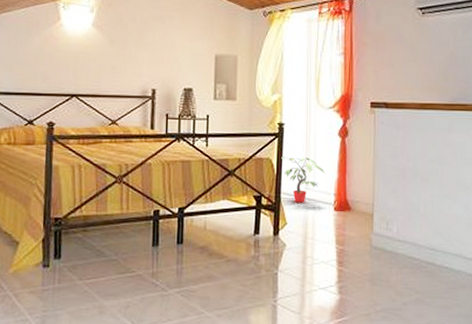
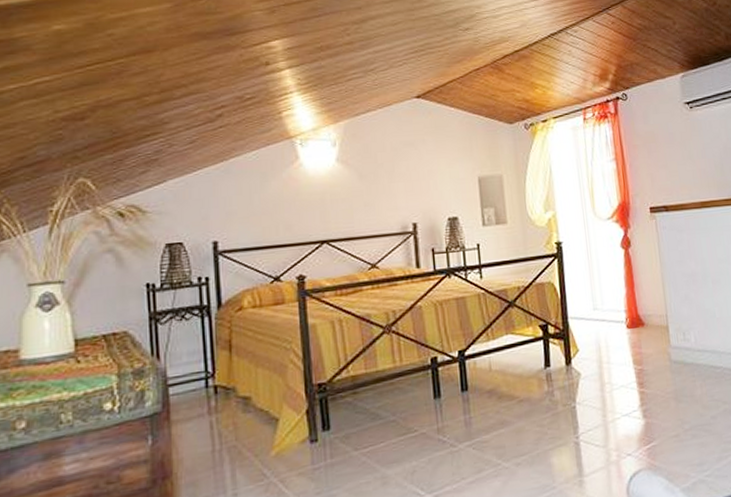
potted plant: present [281,157,326,203] -> none [563,275,613,326]

